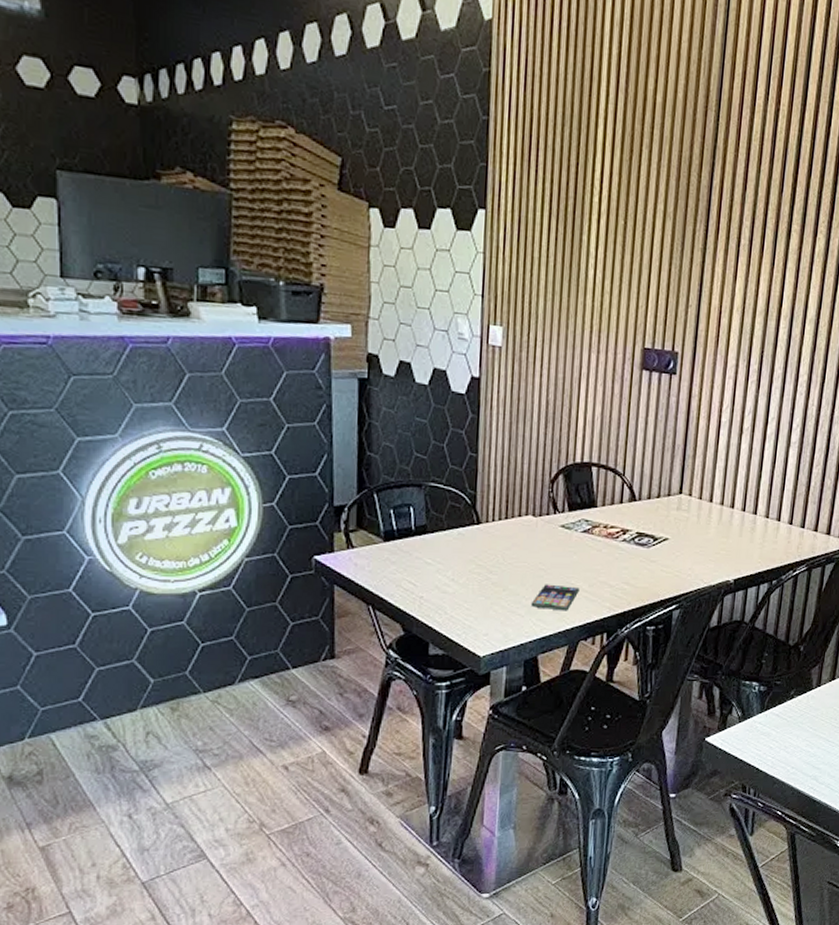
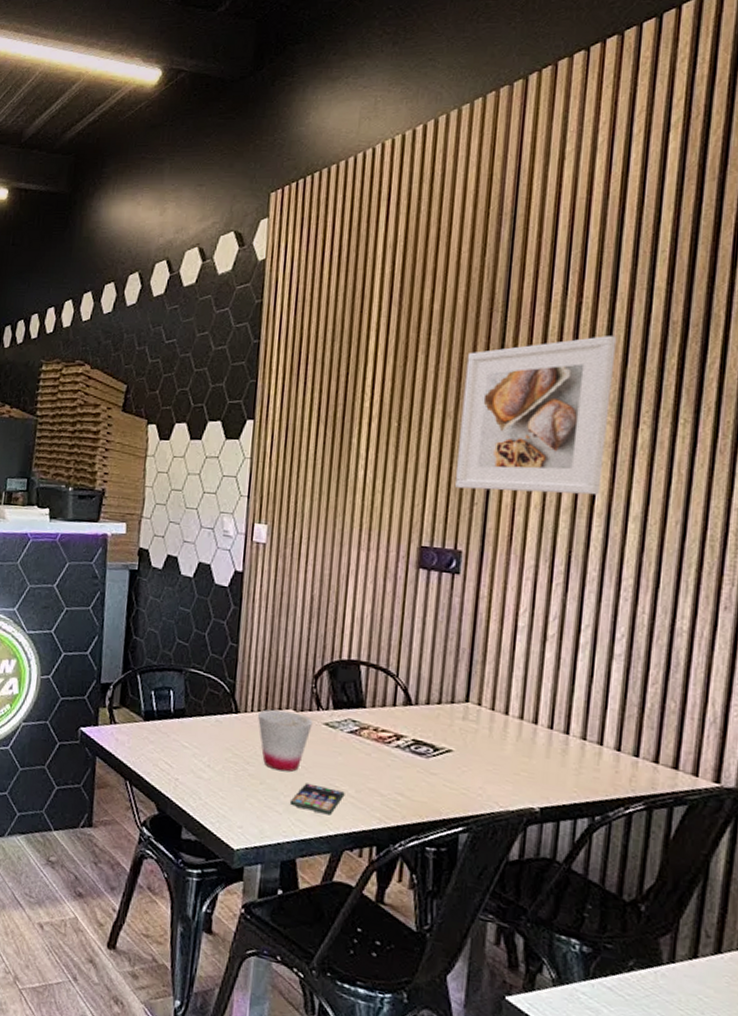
cup: none [498,516,550,576] -> present [257,709,313,772]
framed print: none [674,145,805,299] -> present [455,336,617,495]

